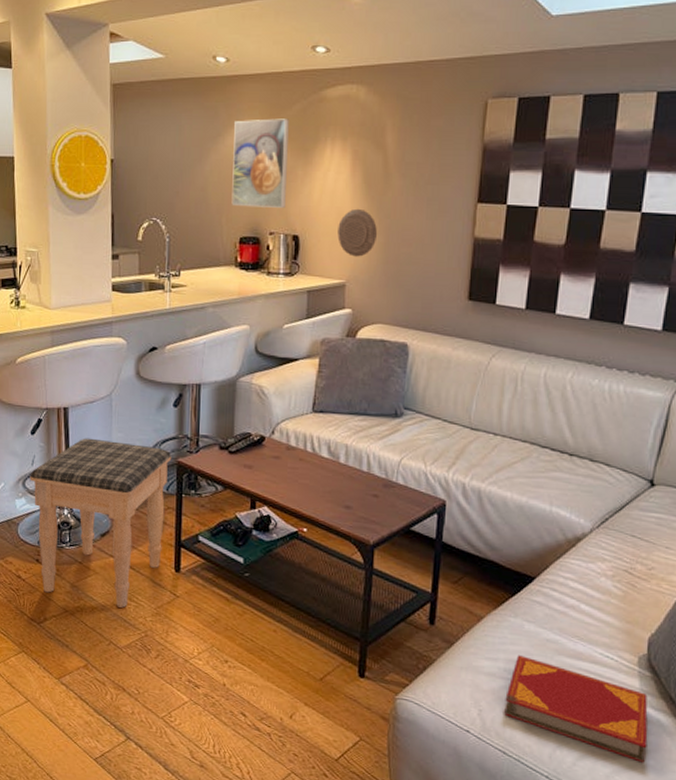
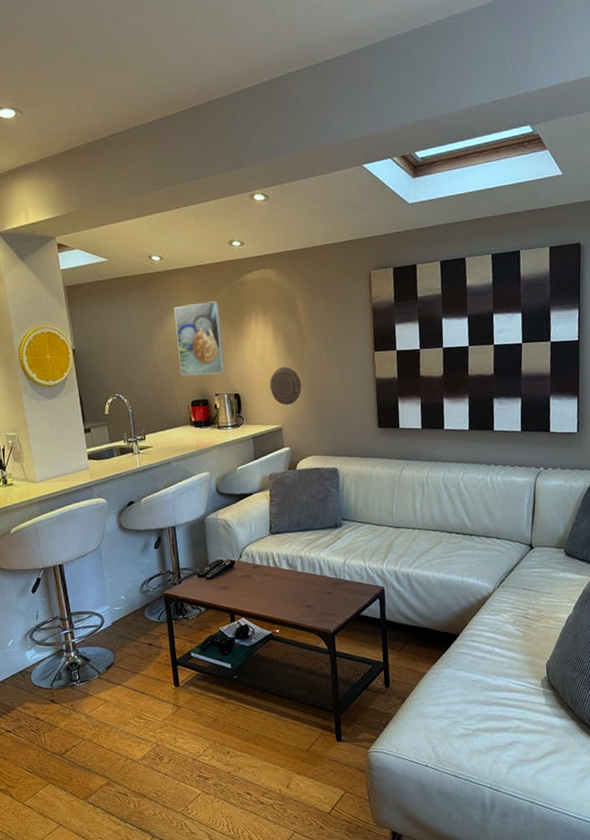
footstool: present [30,438,172,608] -> none [36,585,161,727]
hardback book: present [504,655,648,763] -> none [450,697,557,760]

